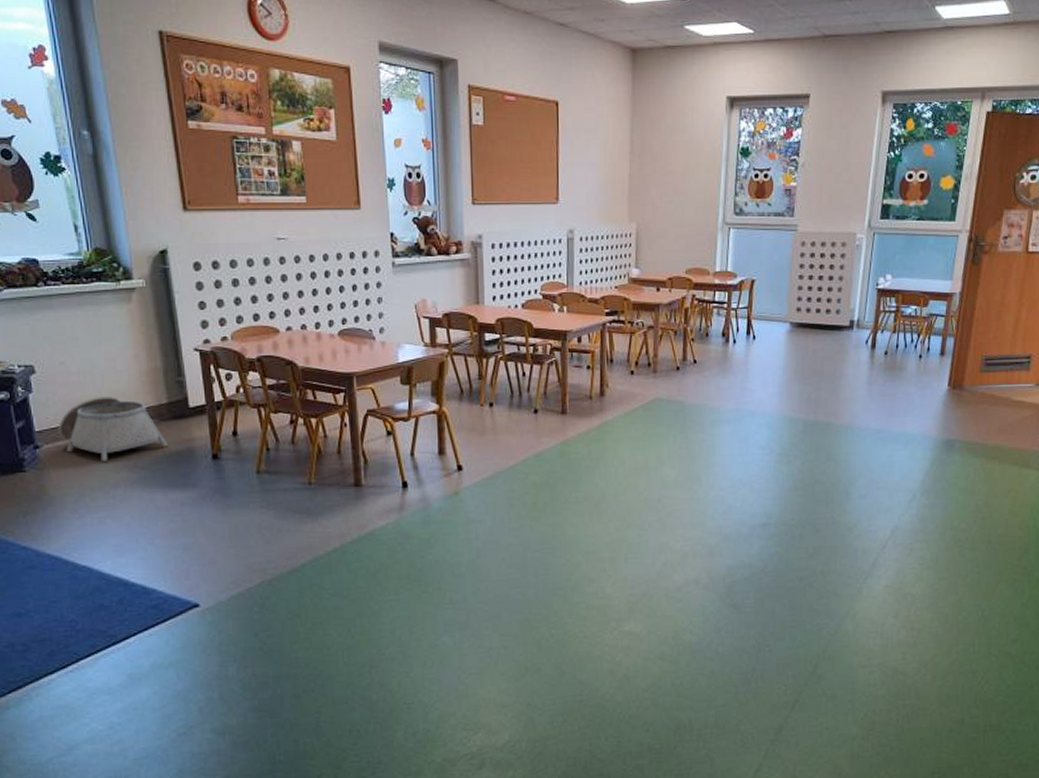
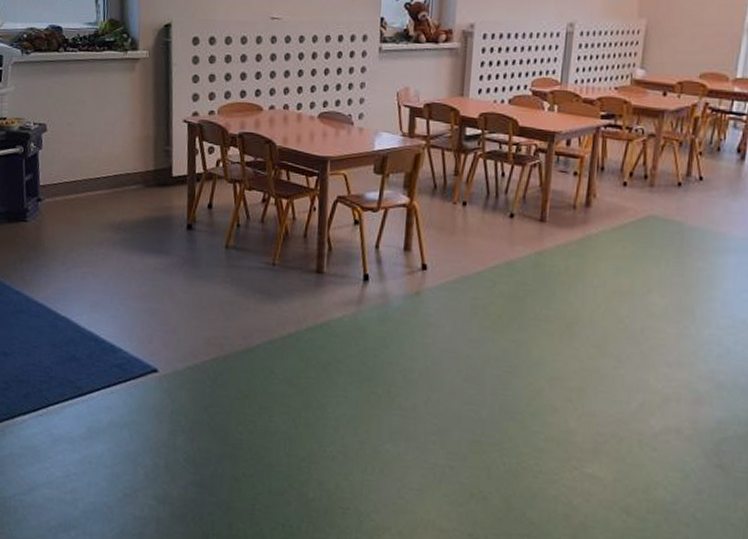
basket: present [58,395,167,462] -> none [58,157,149,220]

